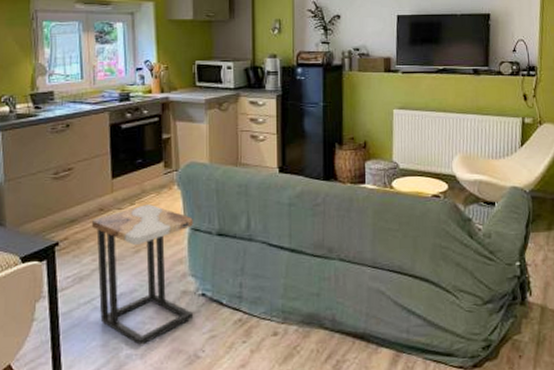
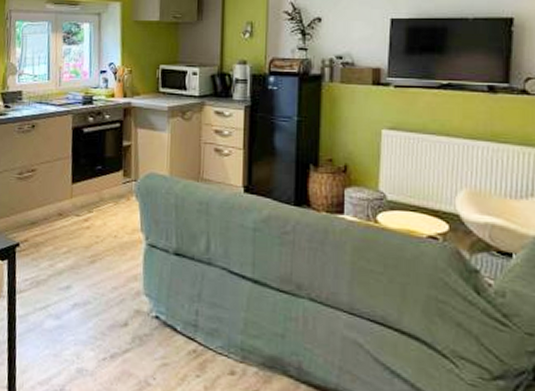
side table: present [91,204,193,346] -> none [50,213,150,362]

